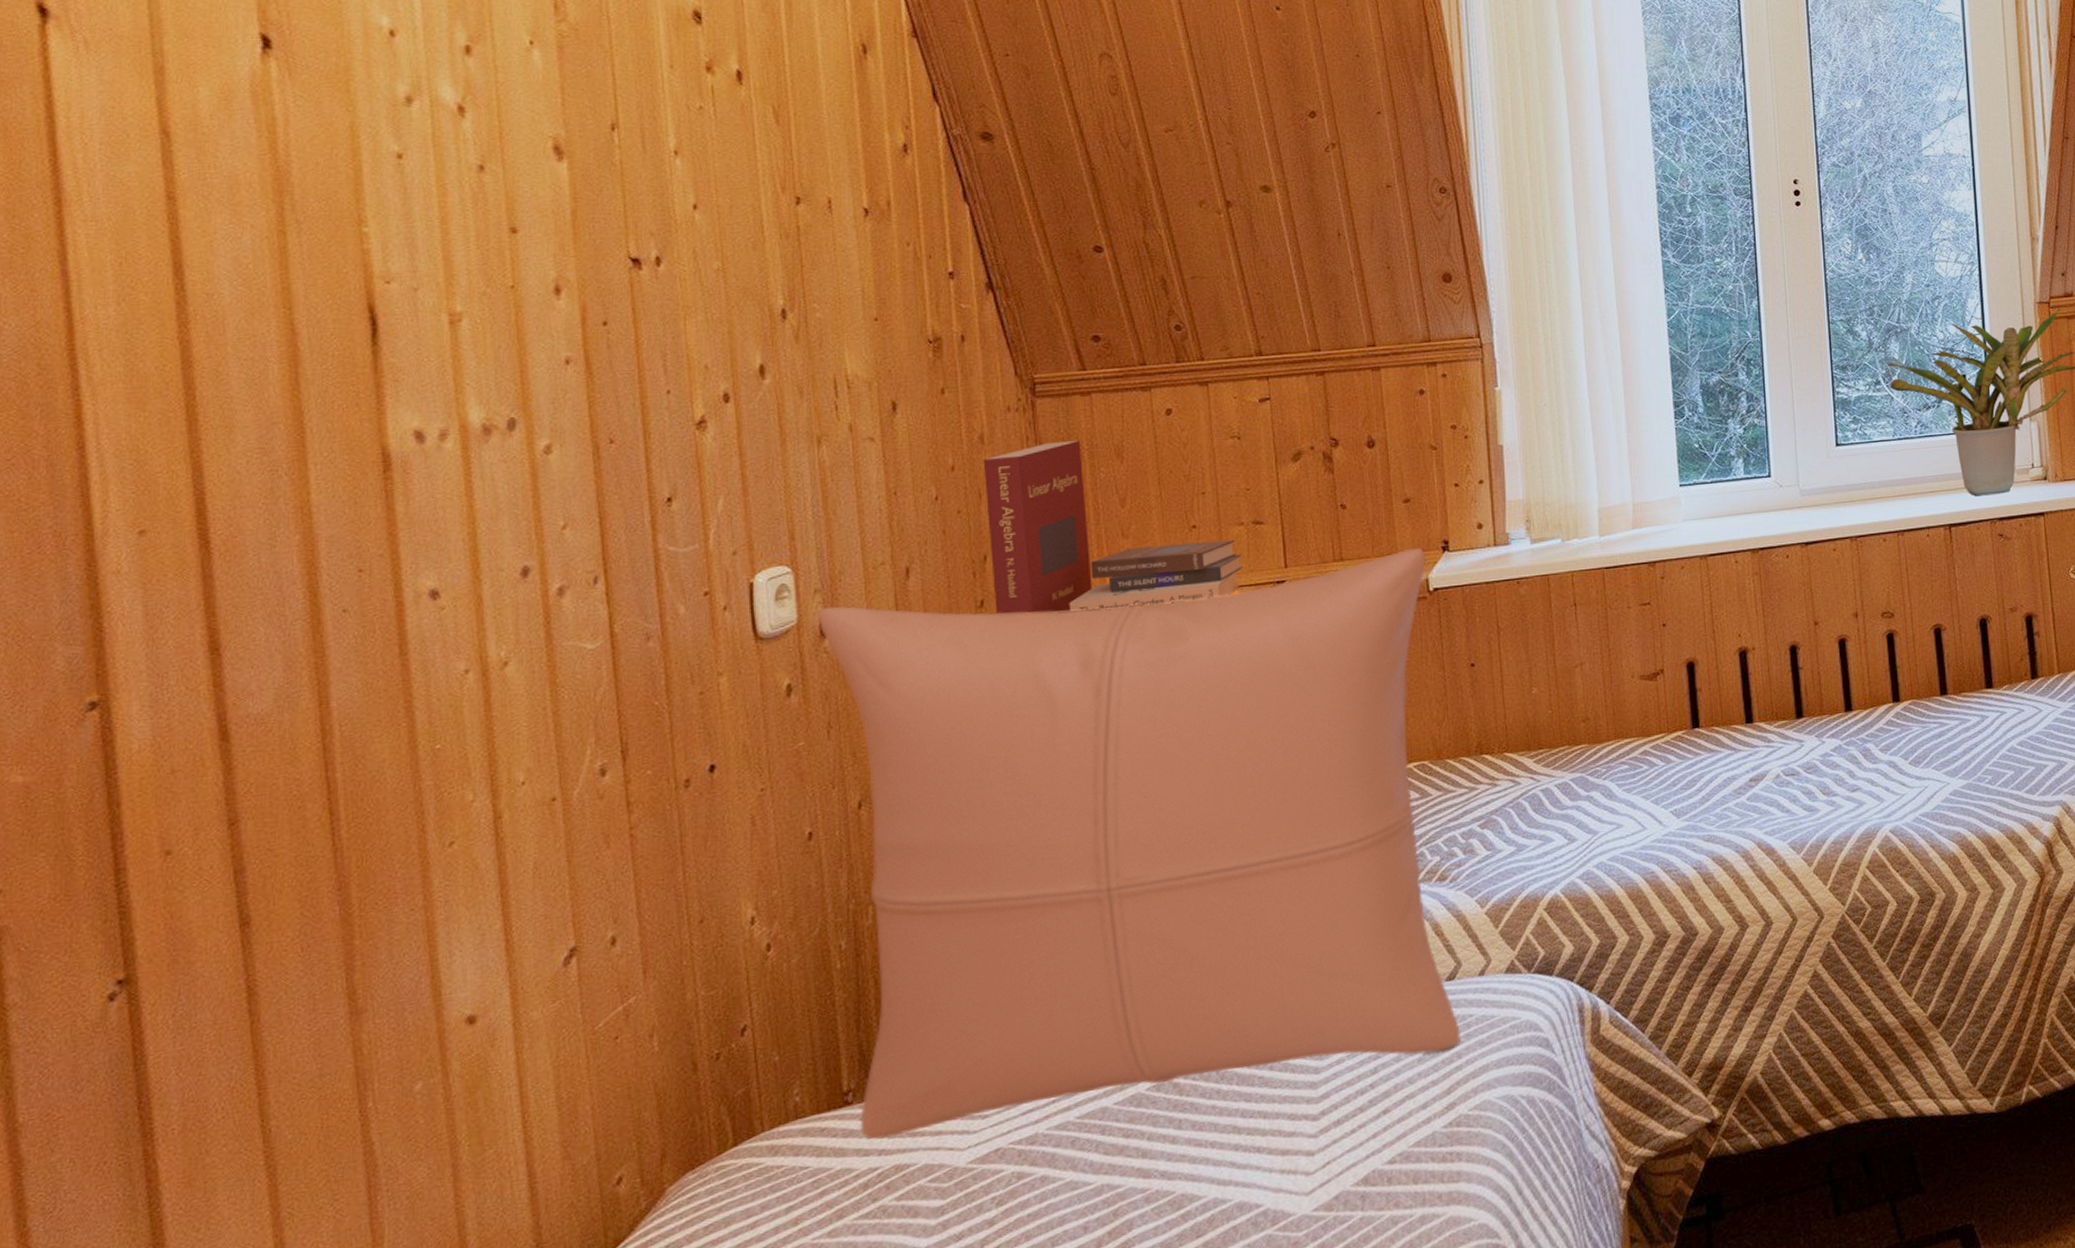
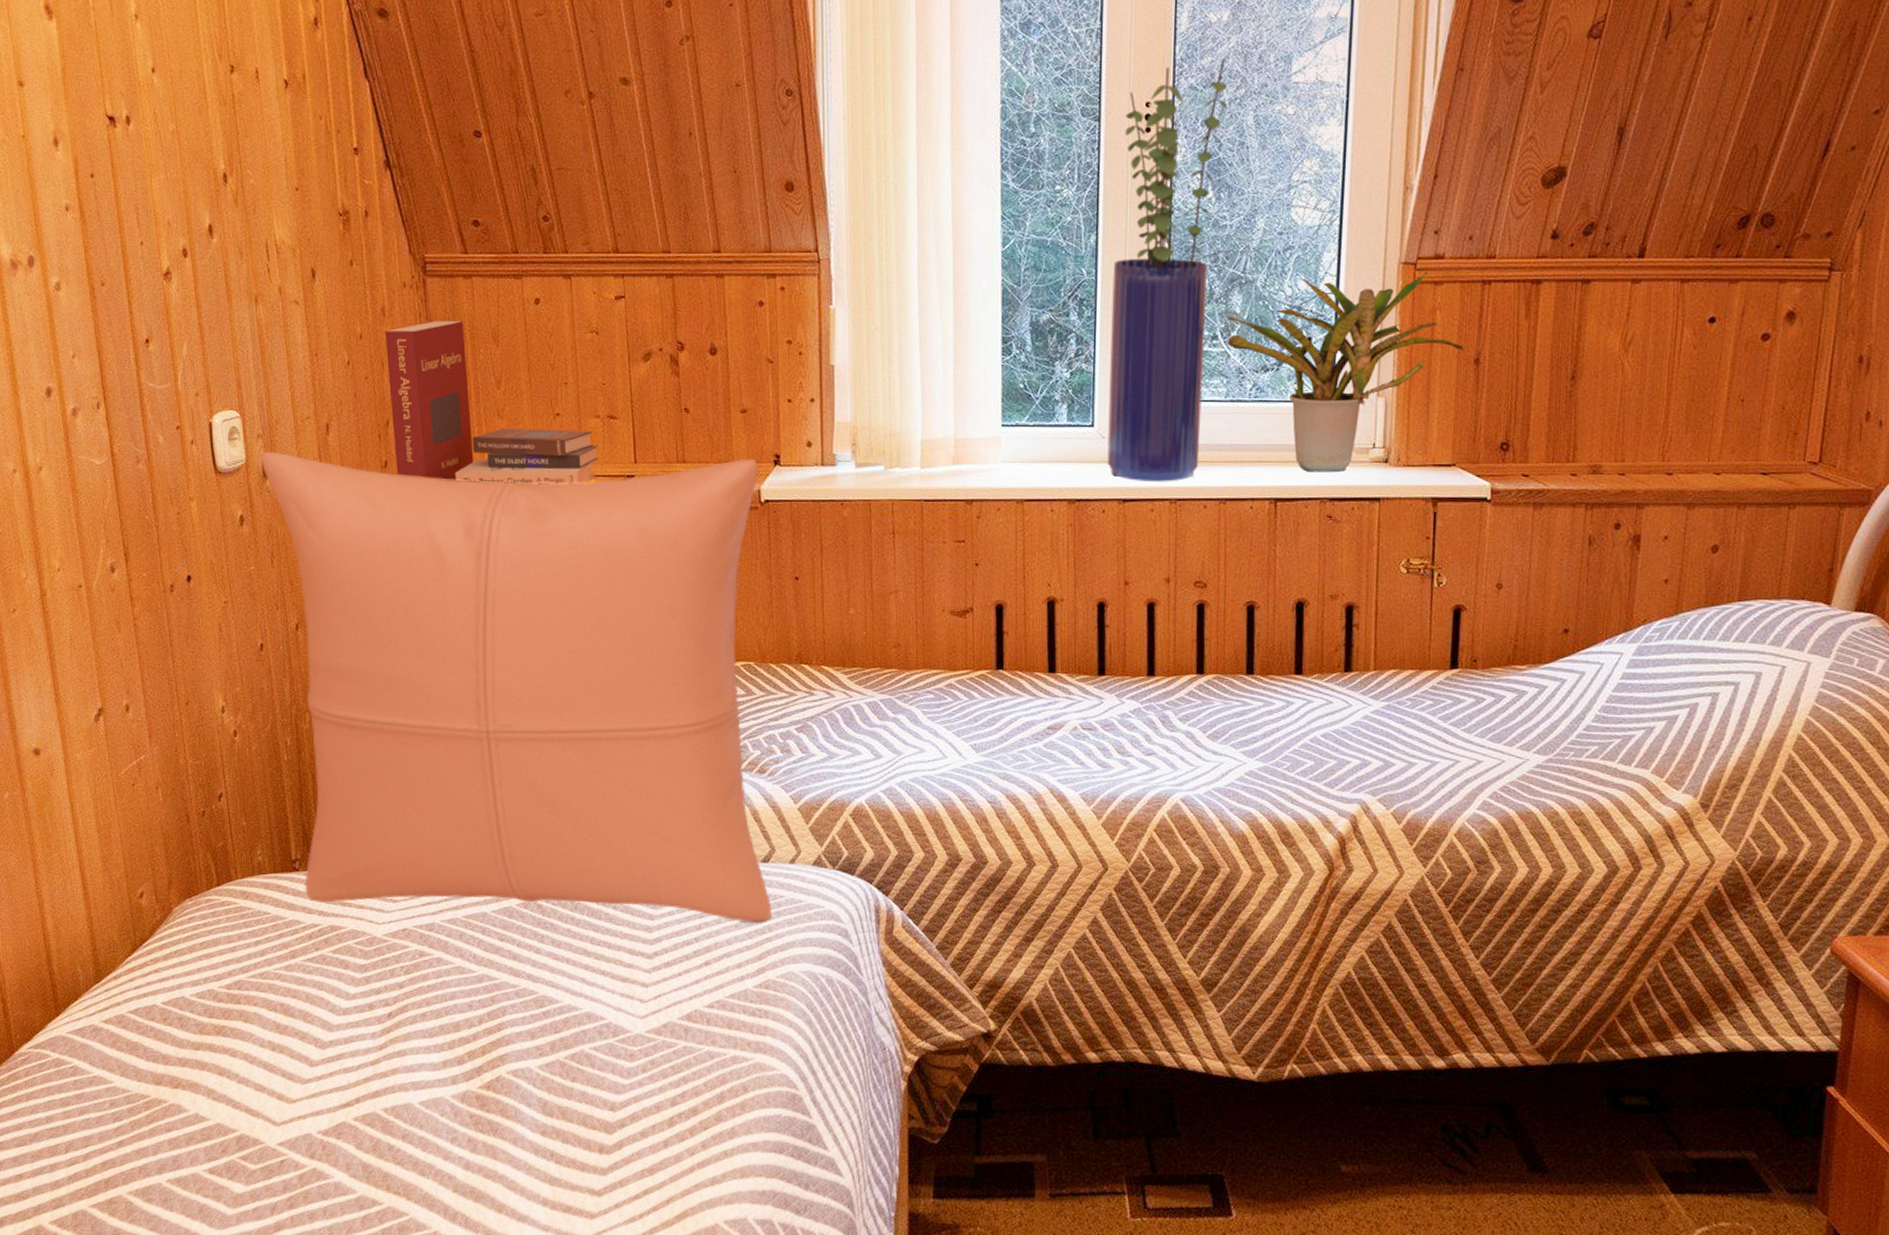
vase: none [1776,139,1875,524] -> present [1107,59,1227,482]

